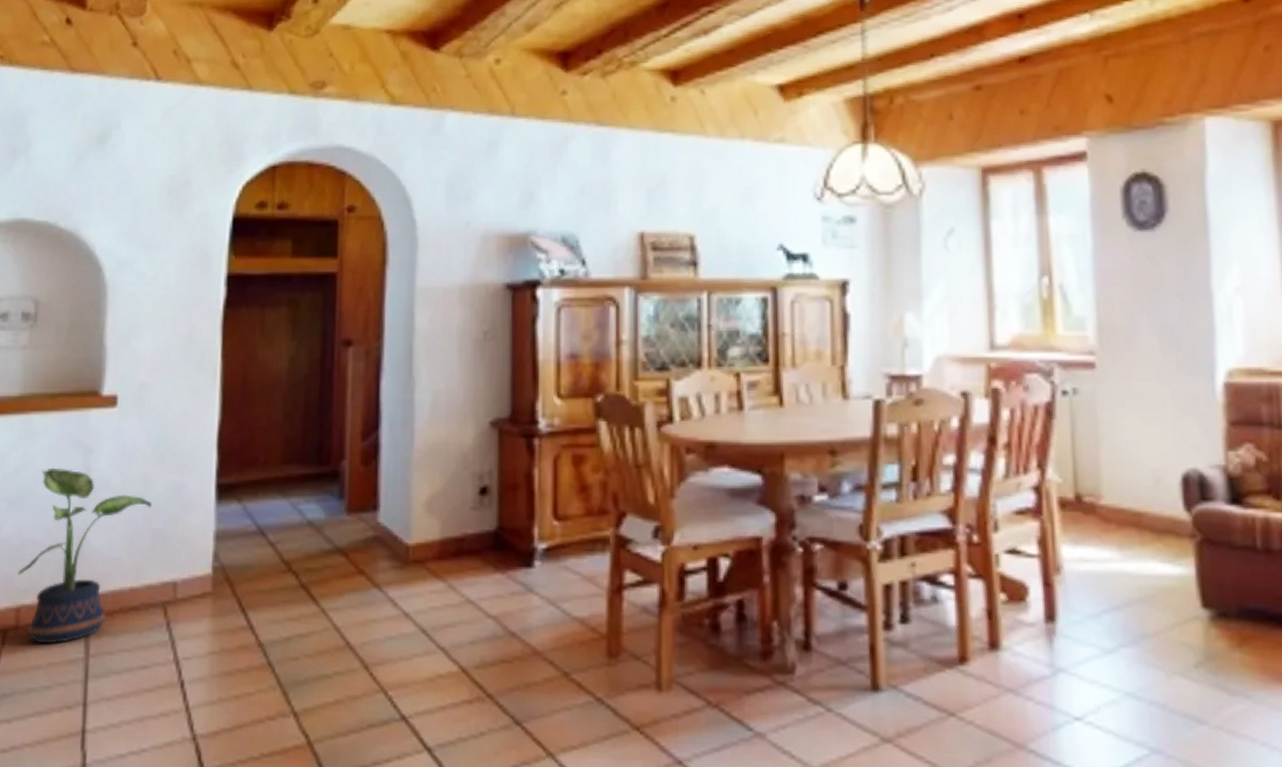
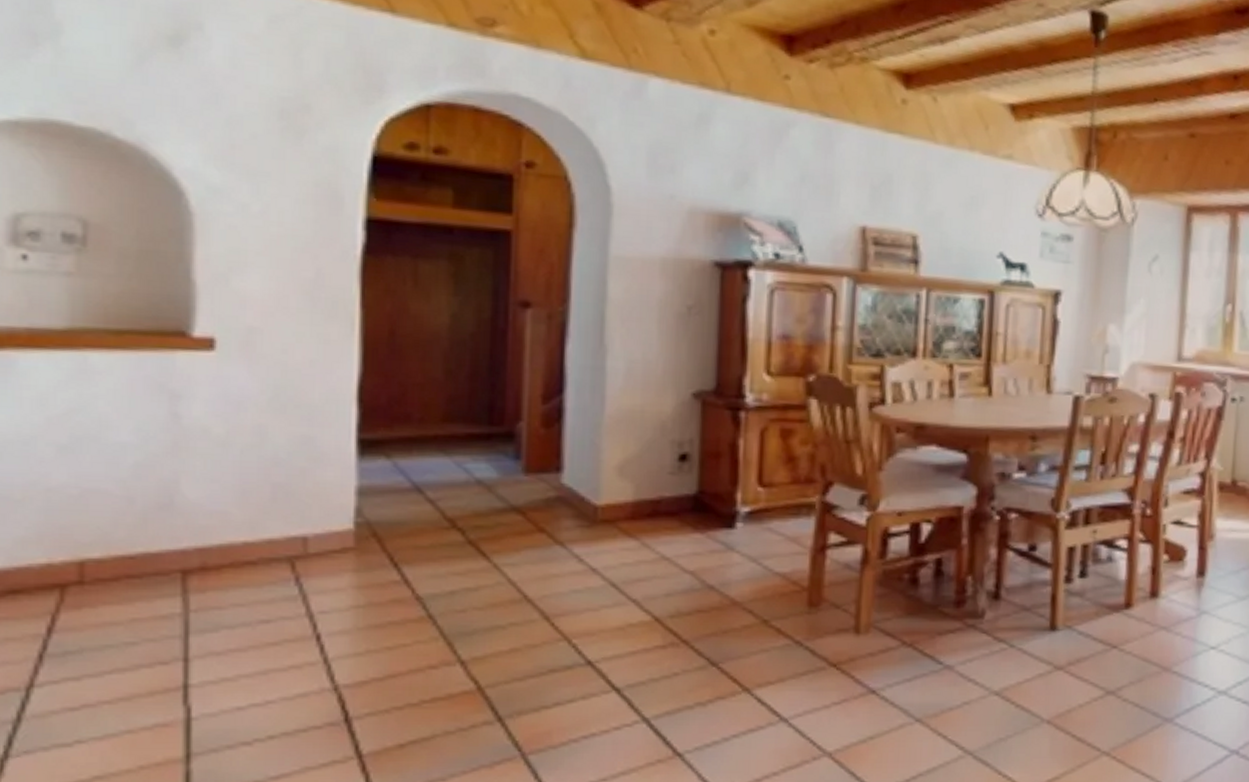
potted plant: present [17,467,152,645] -> none [78,412,270,600]

